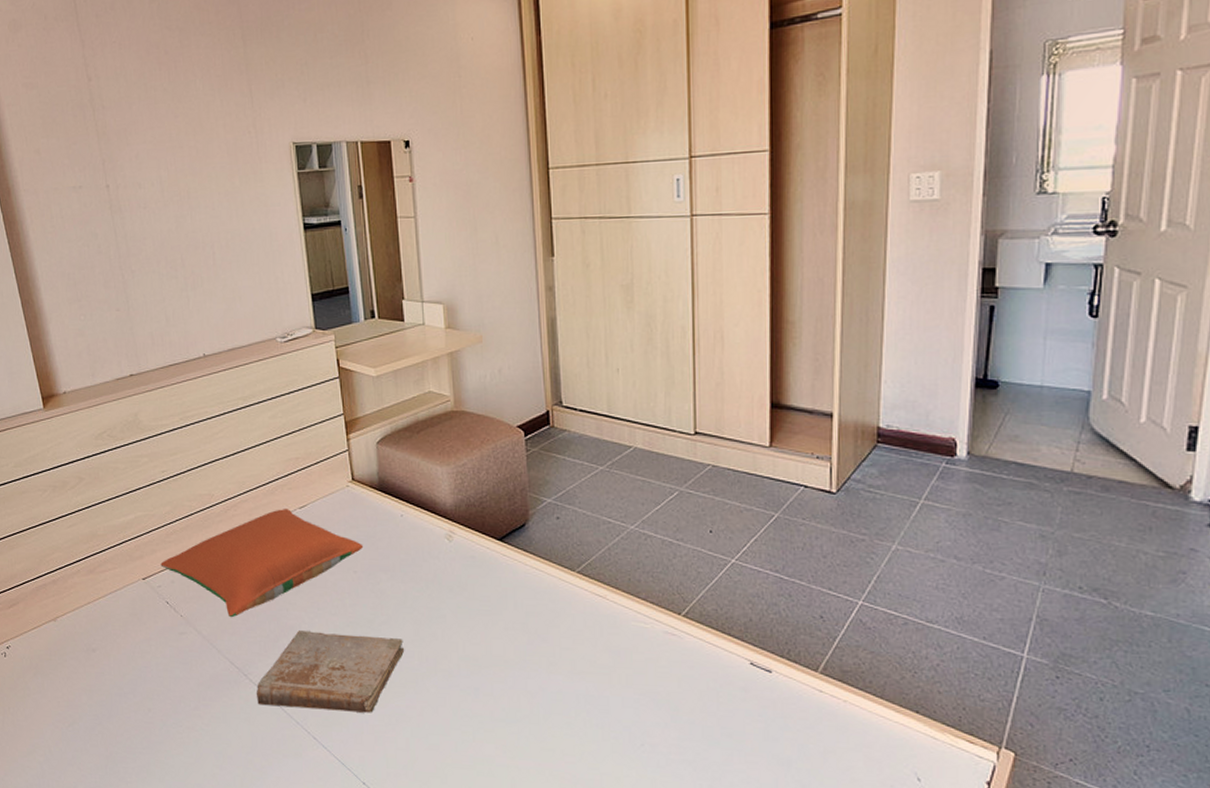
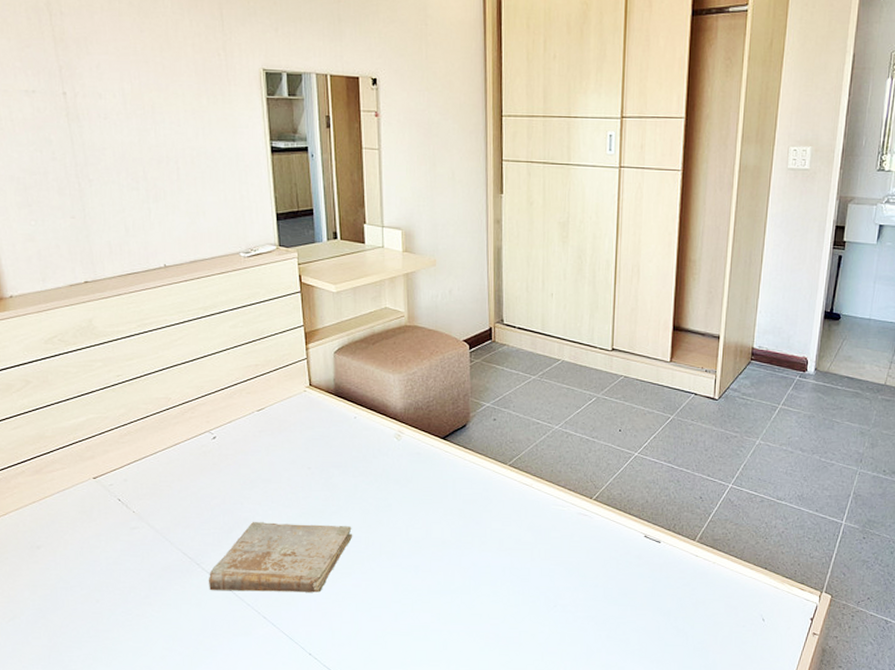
pillow: present [160,509,364,618] -> none [113,411,318,512]

